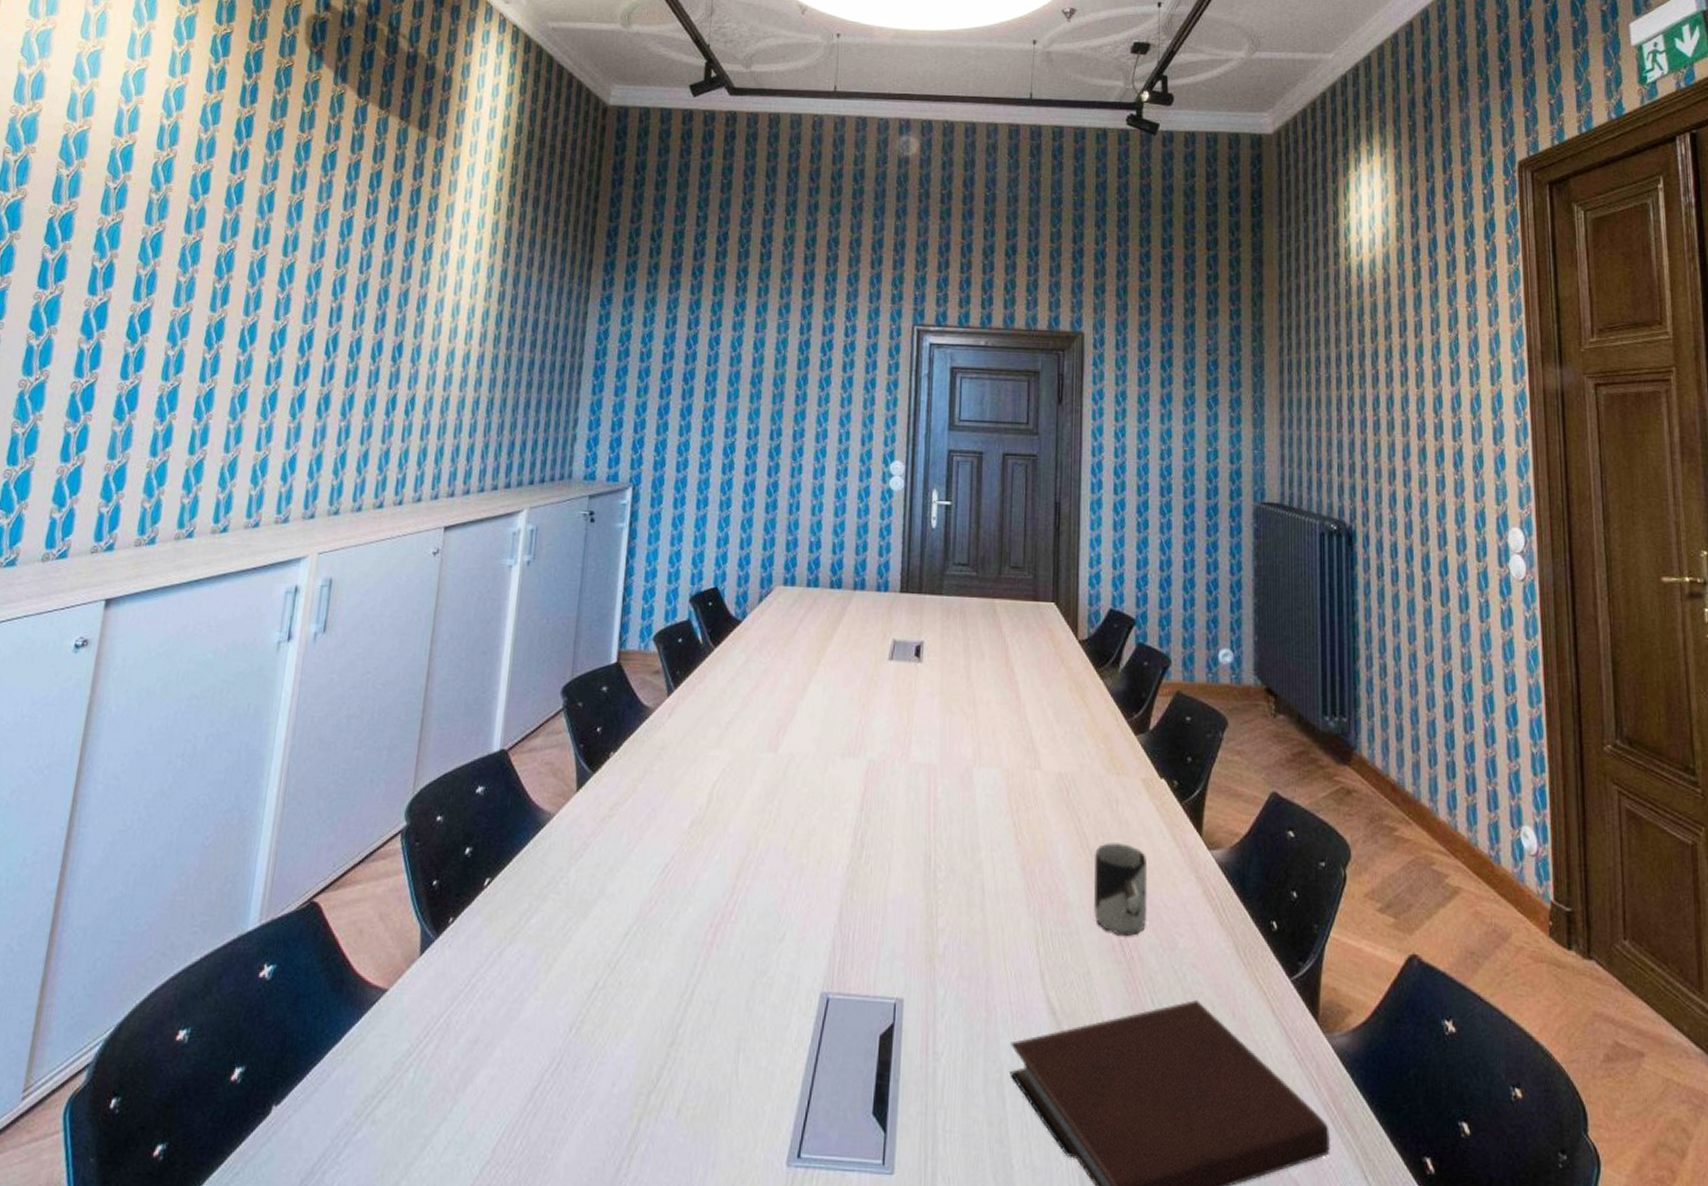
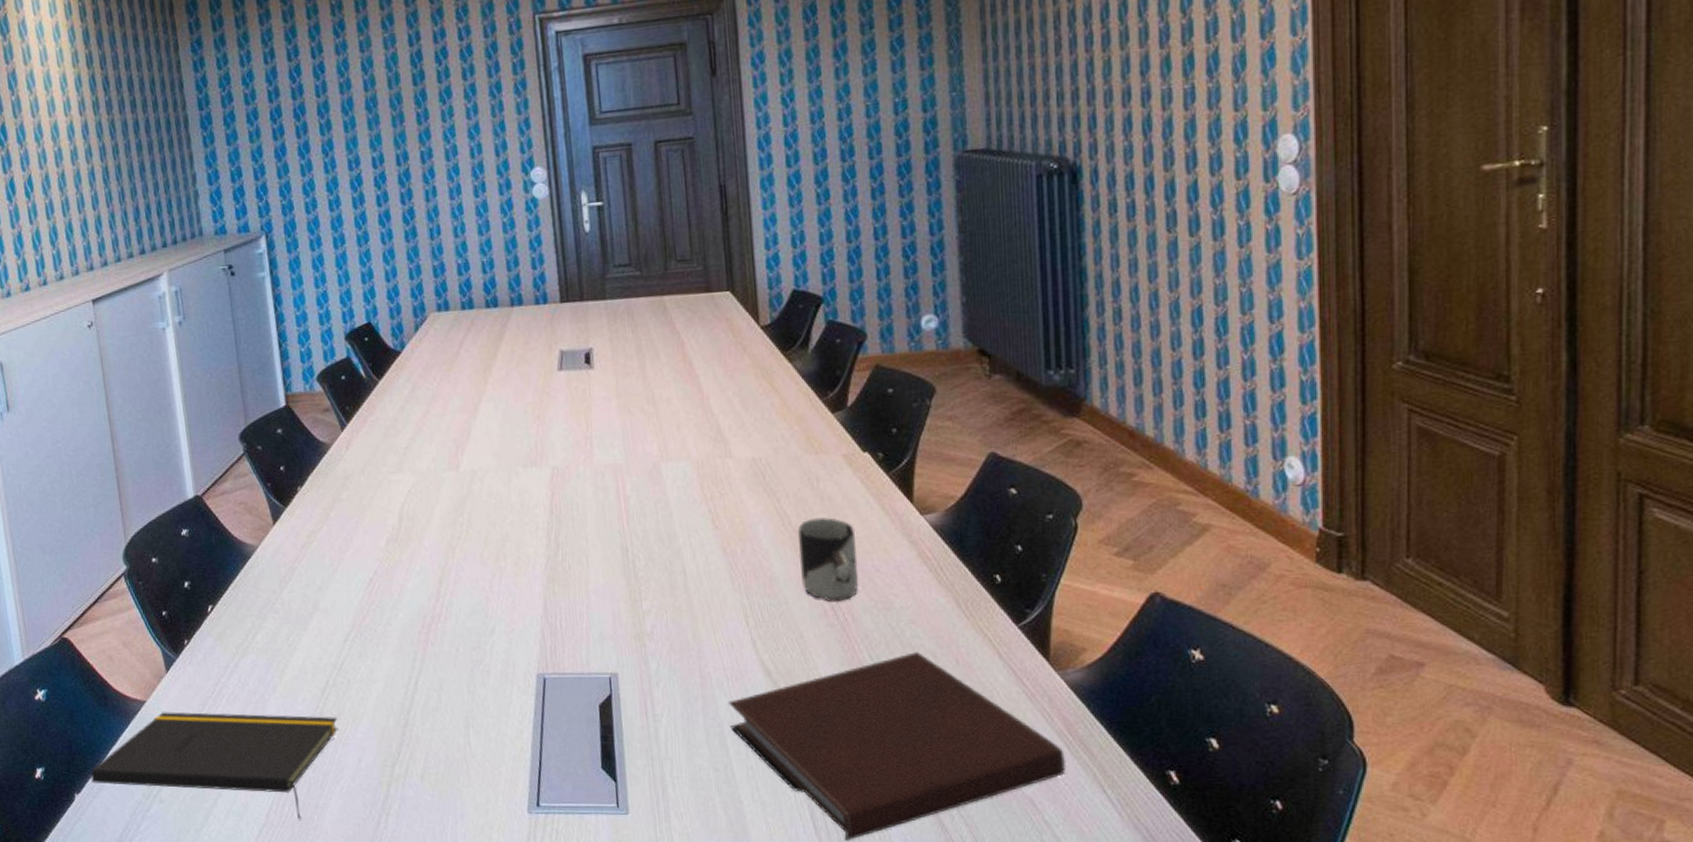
notepad: none [297,1005,599,1159] -> present [90,712,339,820]

